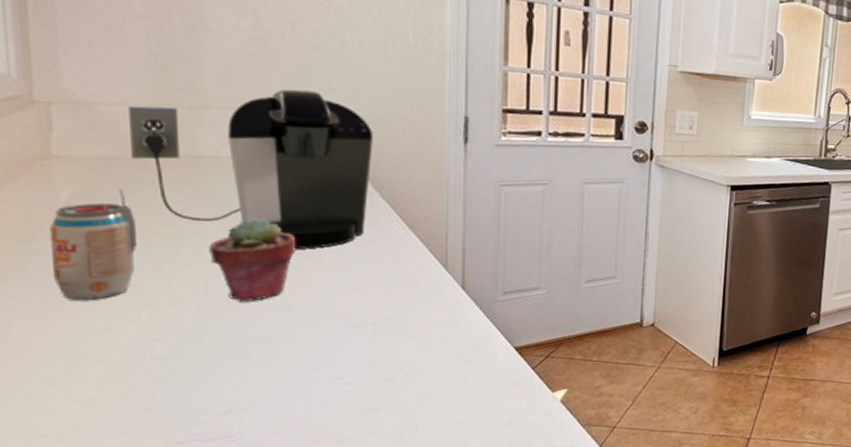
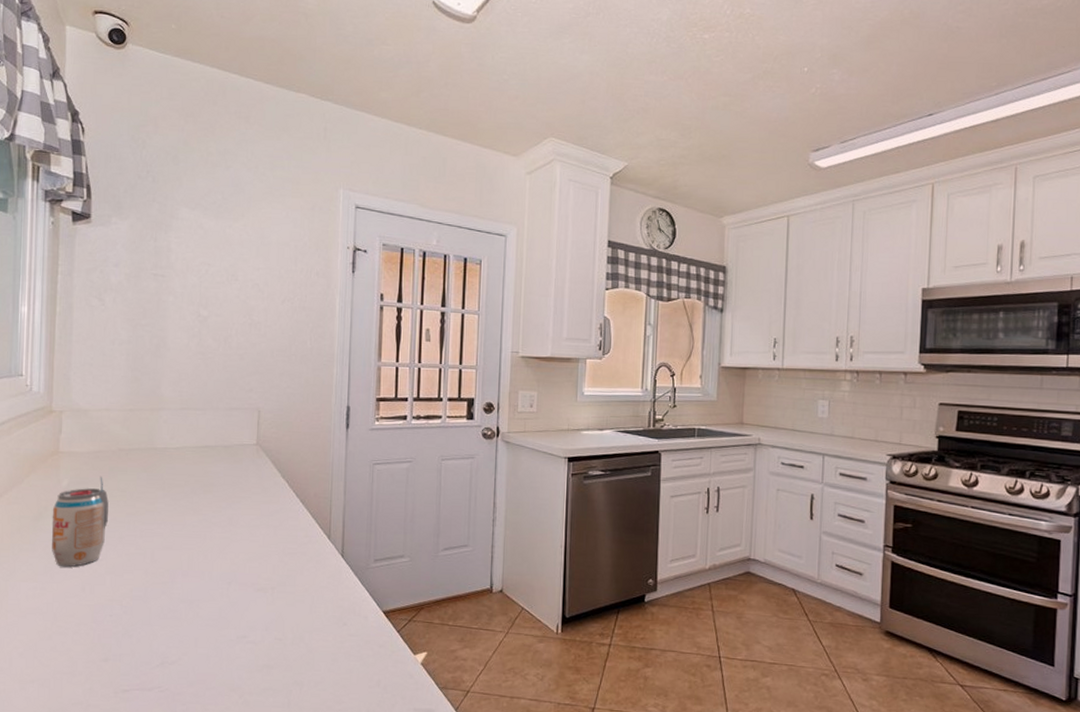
coffee maker: present [129,89,373,249] -> none [110,391,278,523]
potted succulent: present [209,218,296,302] -> none [157,497,218,569]

